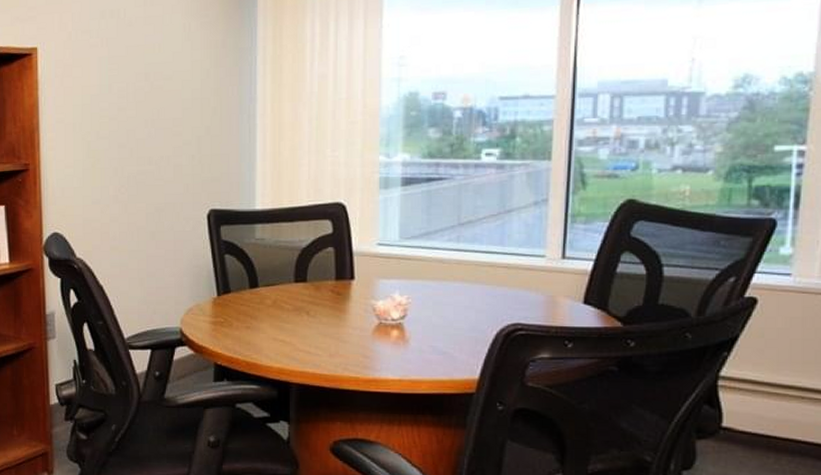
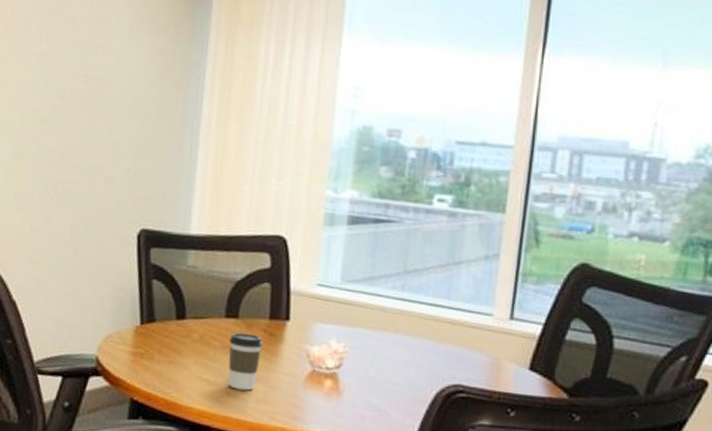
coffee cup: none [300,295,331,347] -> present [229,332,263,391]

